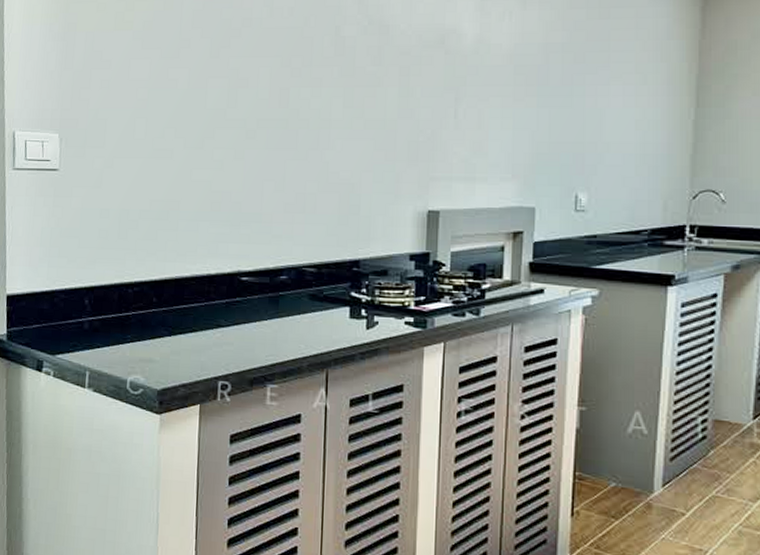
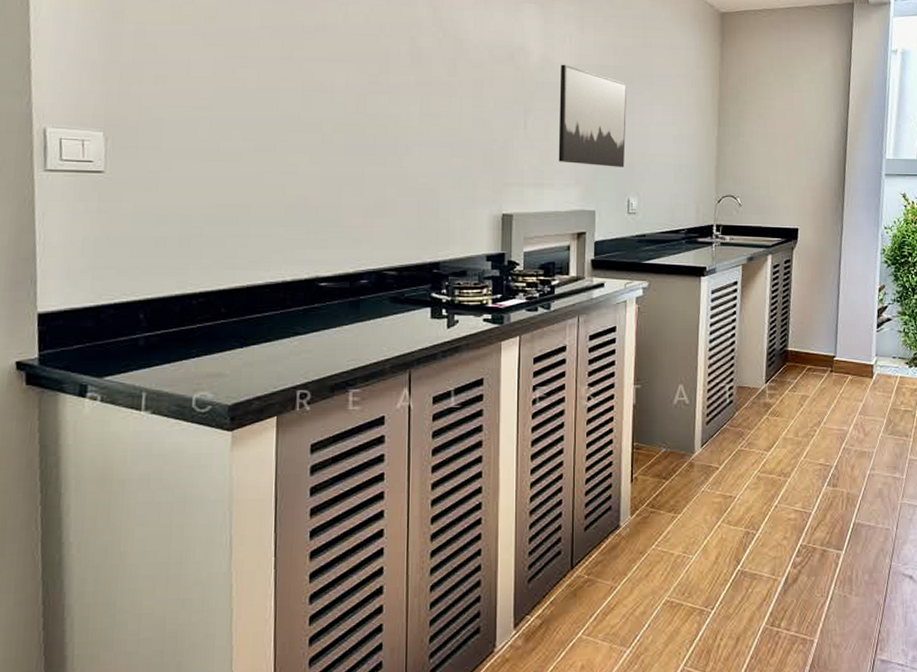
wall art: none [493,45,578,158] -> present [558,64,627,168]

